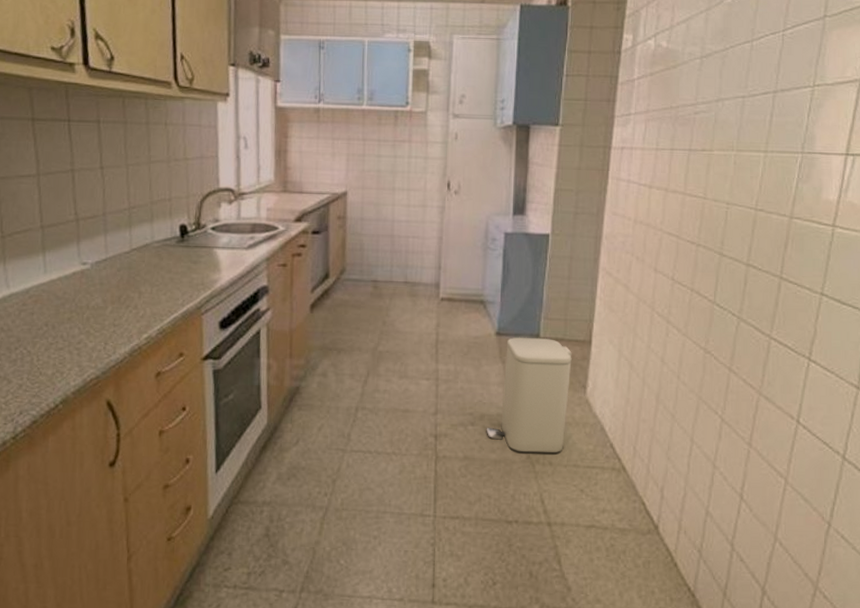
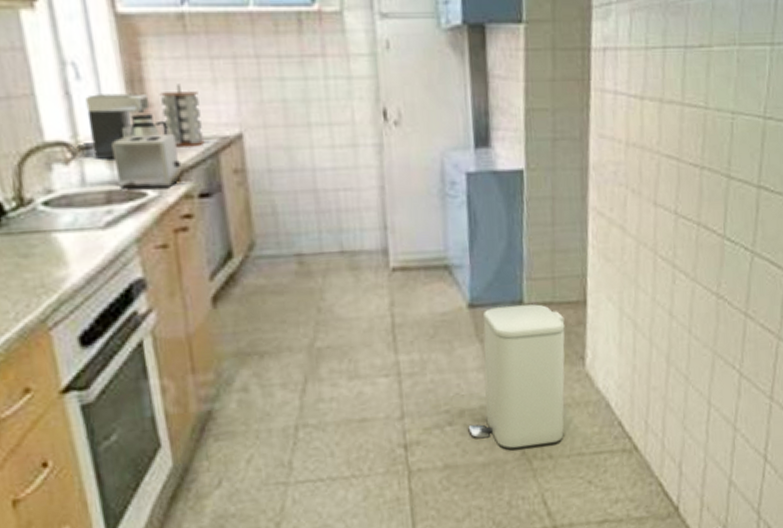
coffee maker: none [248,159,298,202] -> present [85,93,168,159]
toaster: none [260,187,304,227] -> present [111,133,182,192]
spice rack: none [296,154,322,199] -> present [159,82,205,148]

